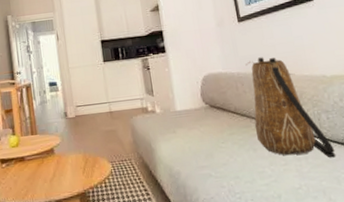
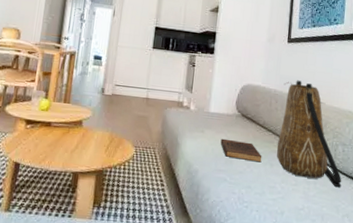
book: none [195,132,244,152] -> present [220,138,262,163]

